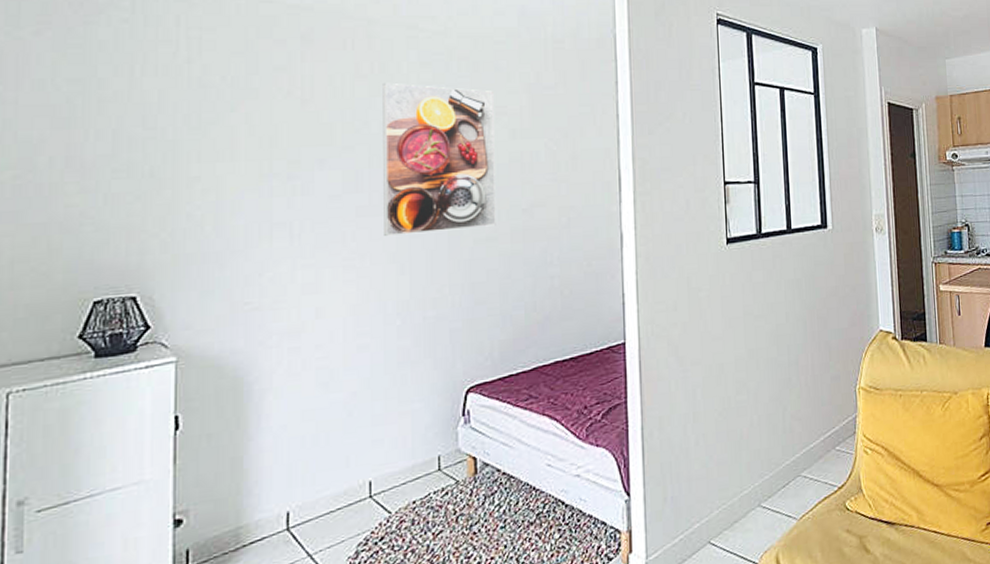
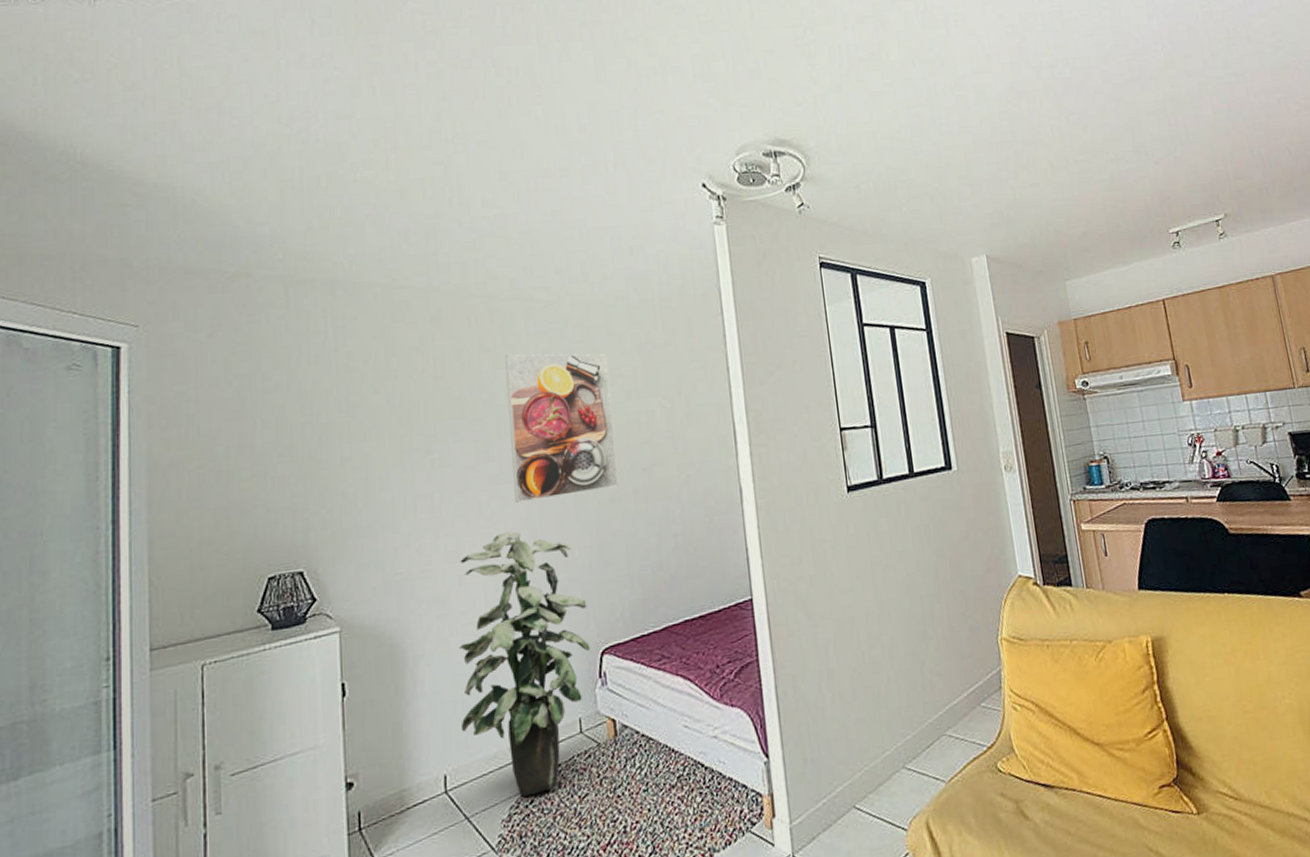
indoor plant: none [308,265,455,534] -> present [459,531,591,797]

